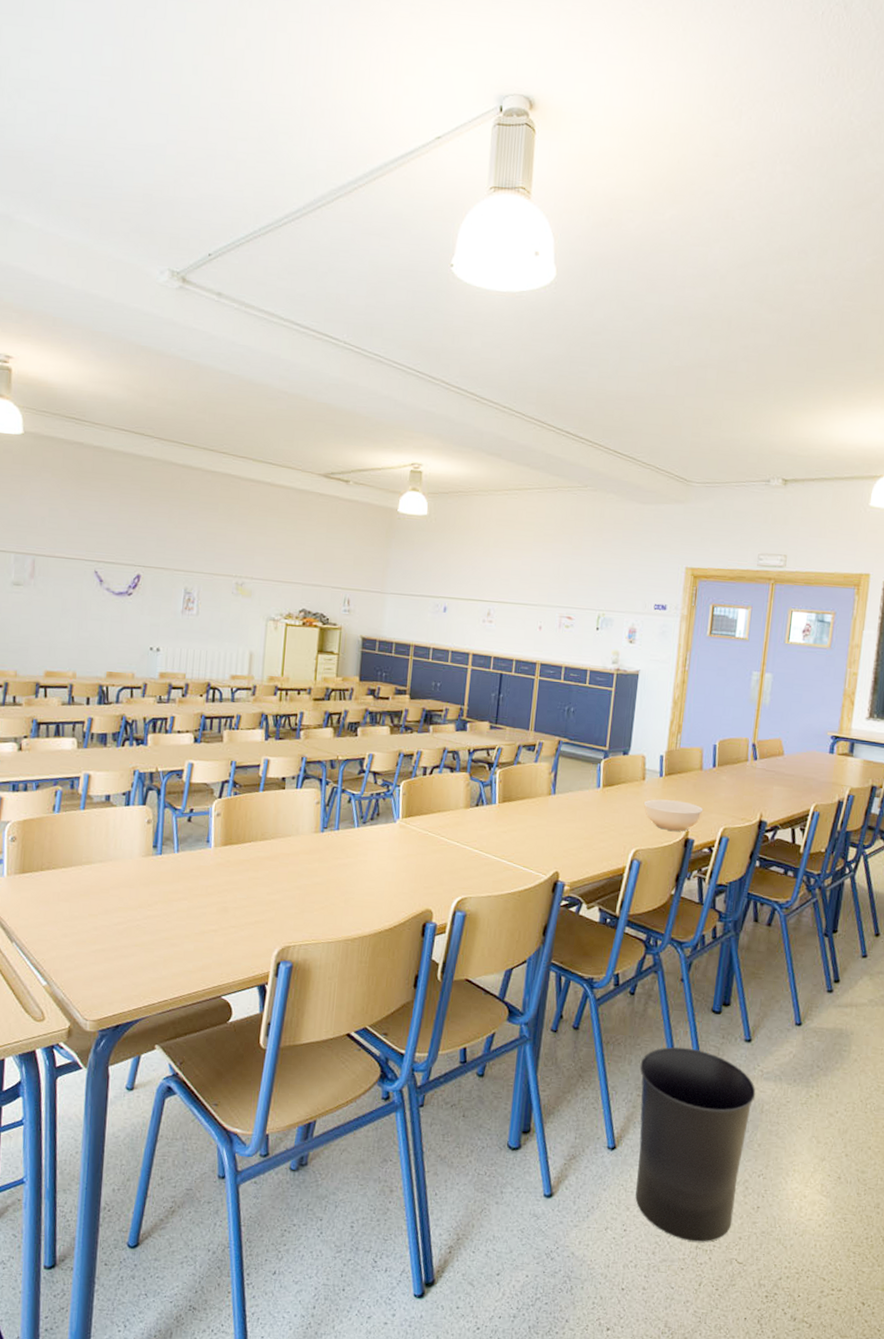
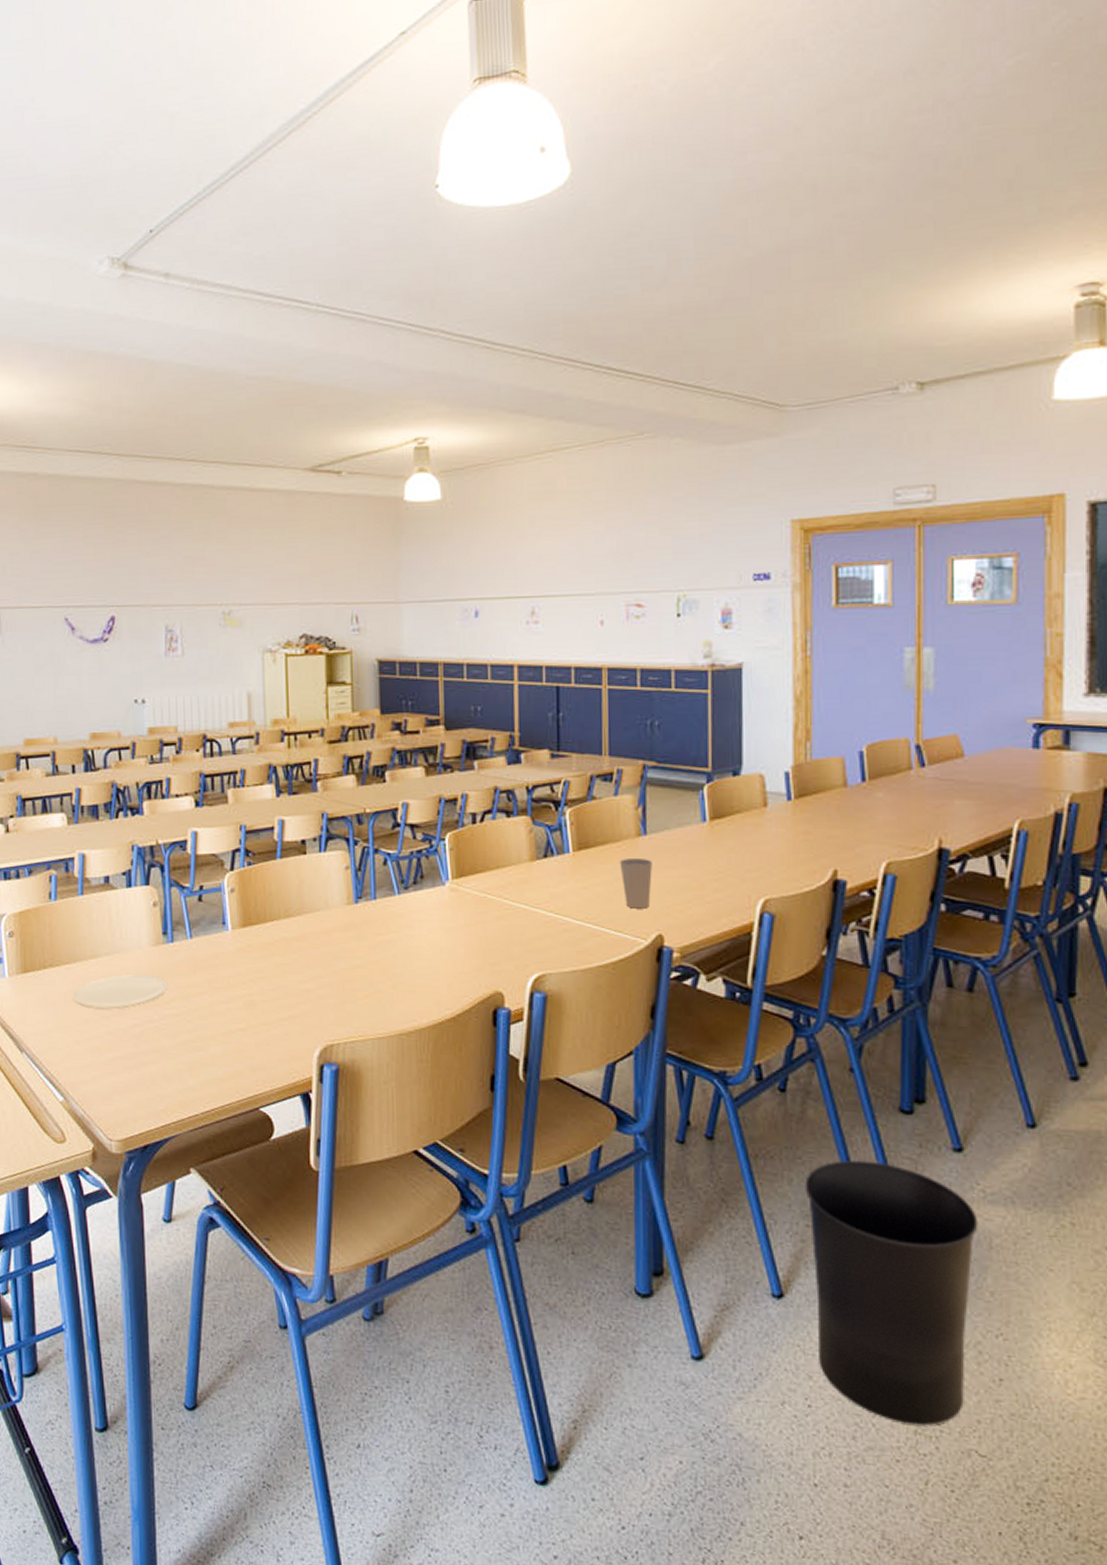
plate: none [65,879,153,909] -> present [72,973,168,1010]
cup: none [532,811,557,851] -> present [619,859,652,909]
bowl: present [643,799,704,831] -> none [768,830,855,871]

